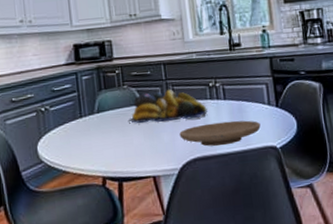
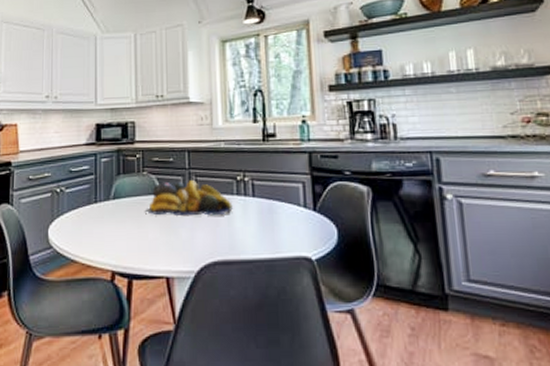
plate: present [179,120,261,146] -> none [199,222,294,249]

